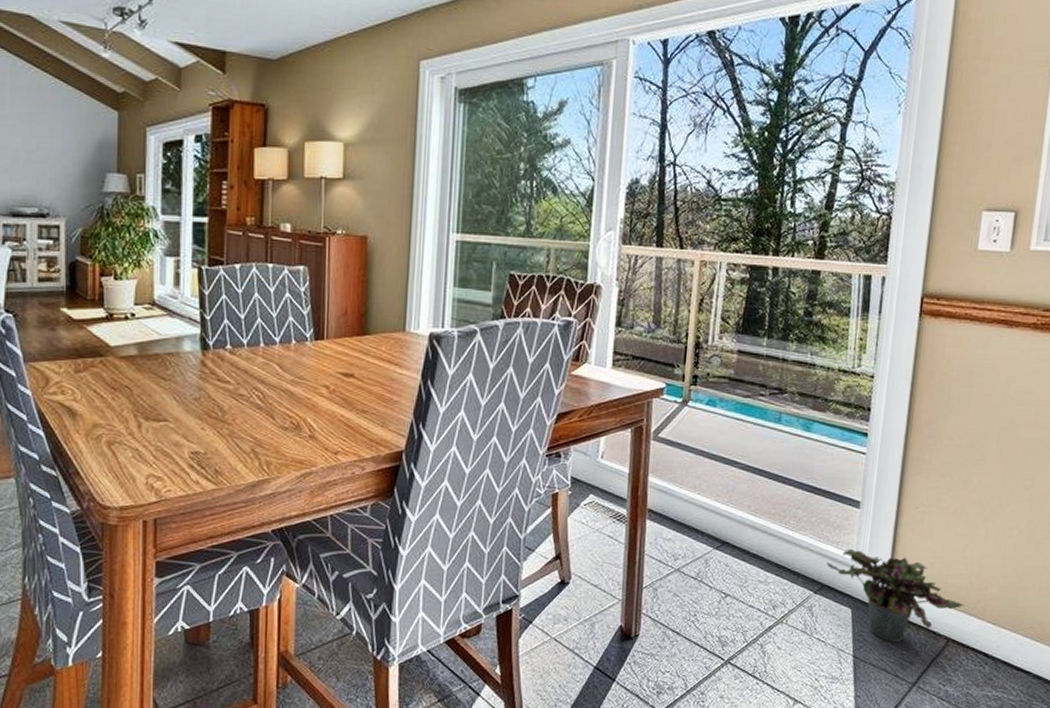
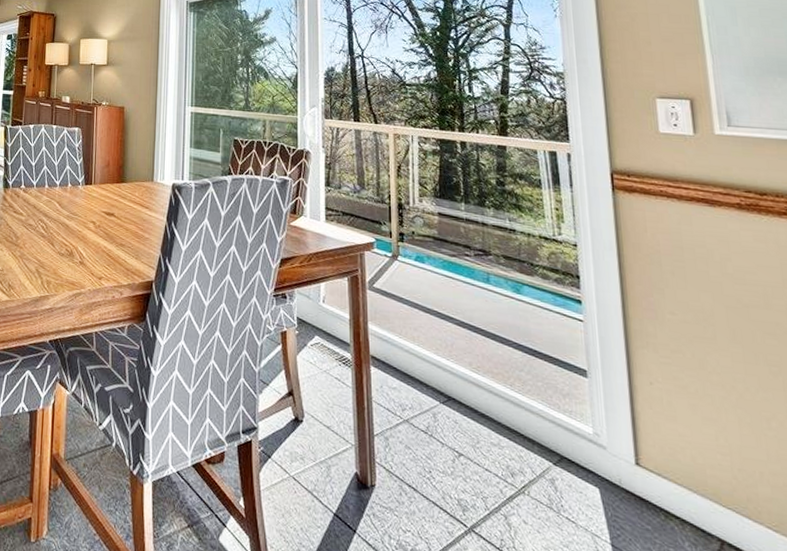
potted plant: present [827,548,965,642] -> none [562,420,733,536]

